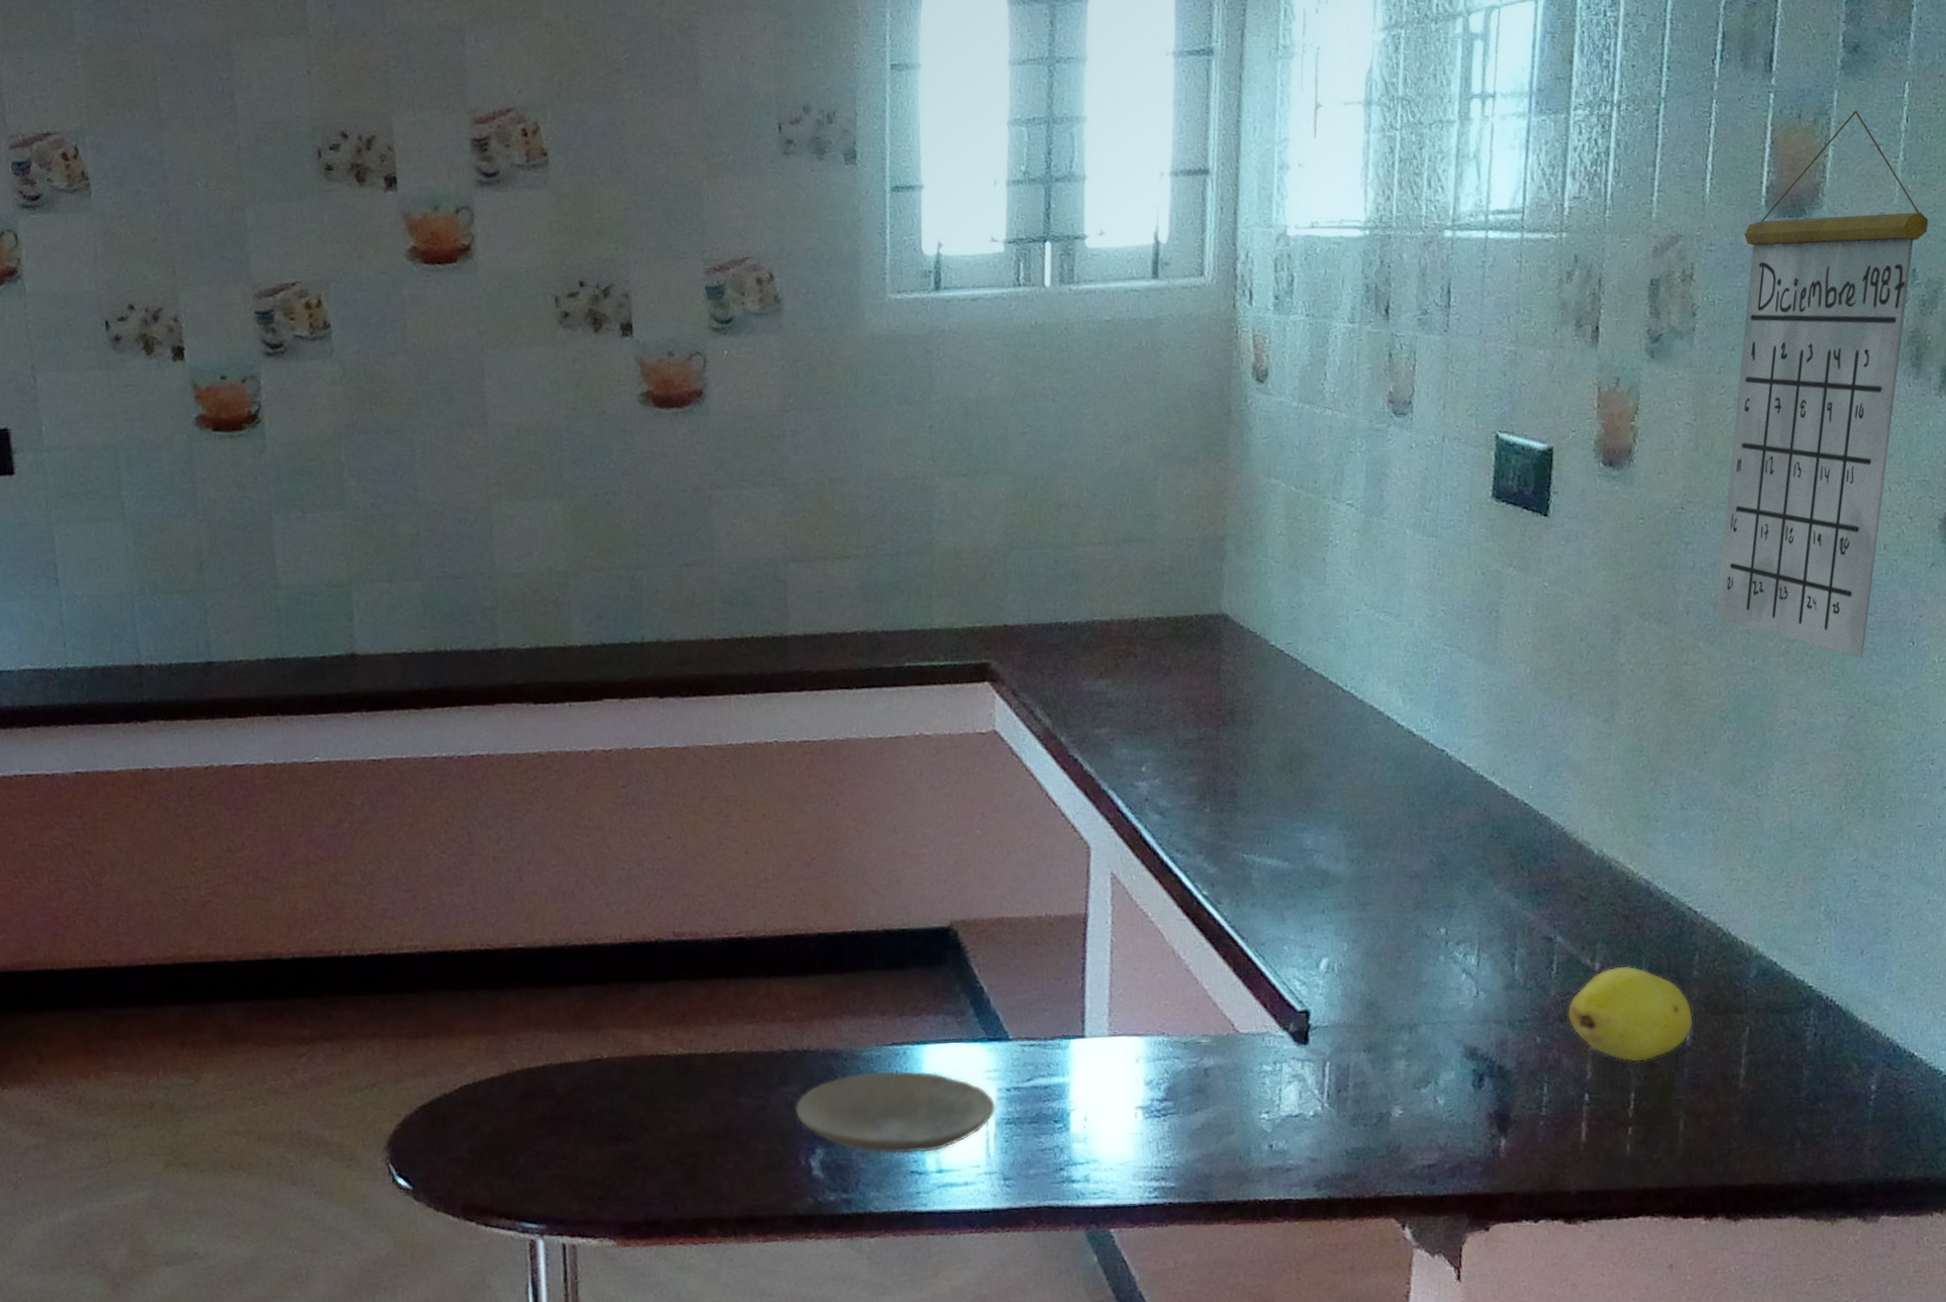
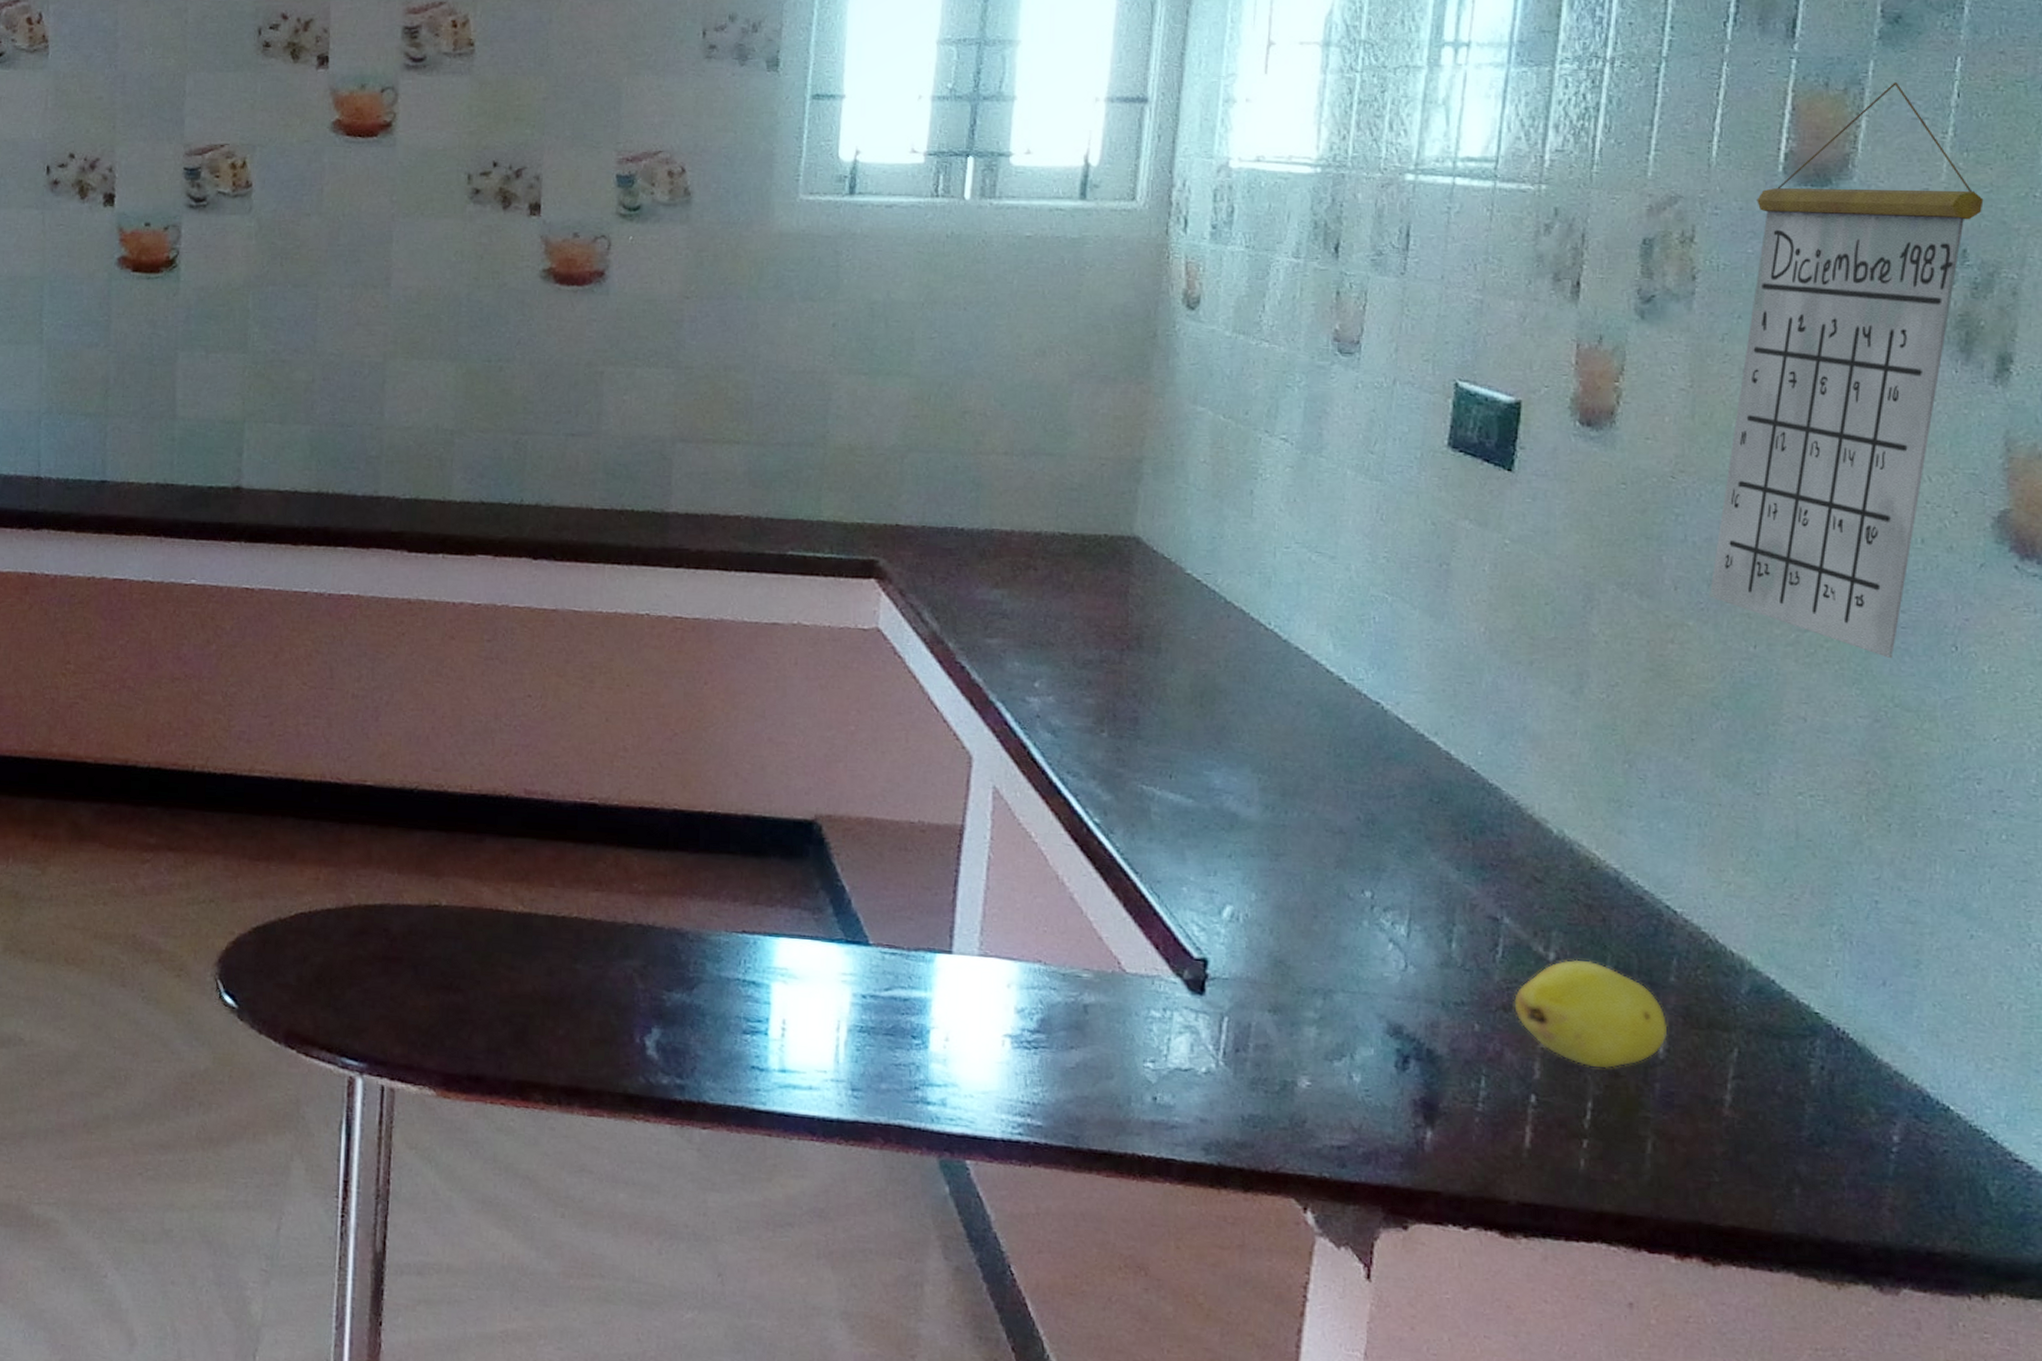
plate: present [795,1071,996,1154] -> none [634,957,850,1049]

